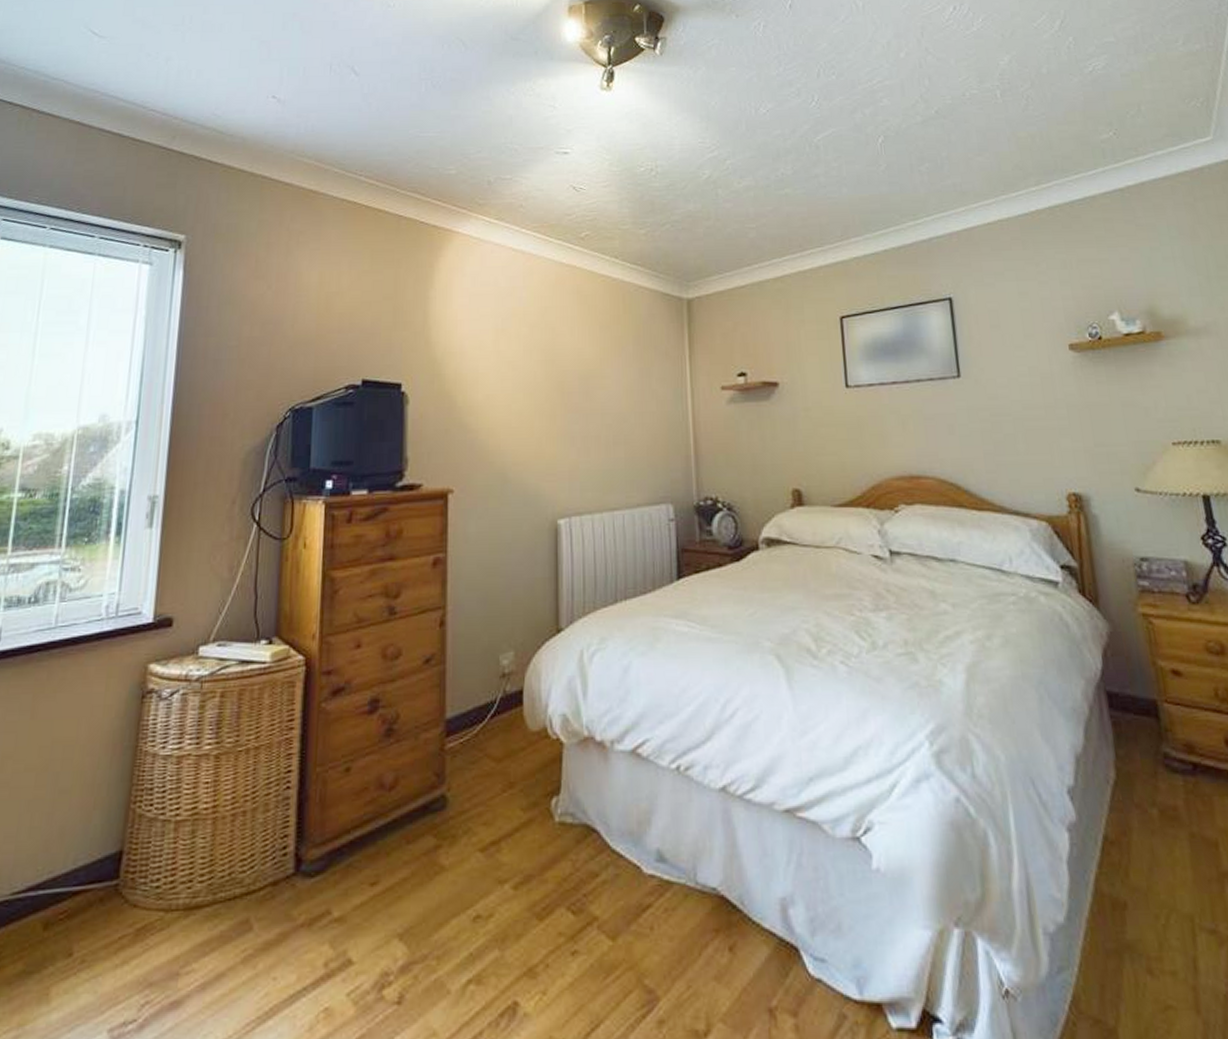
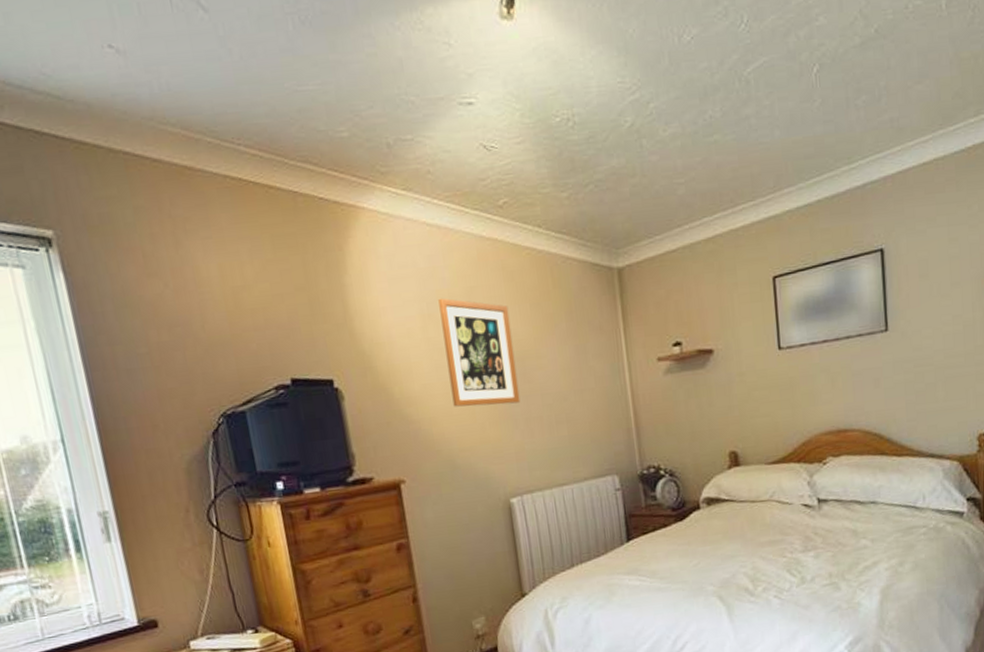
wall art: none [513,315,580,421] -> present [438,298,521,407]

